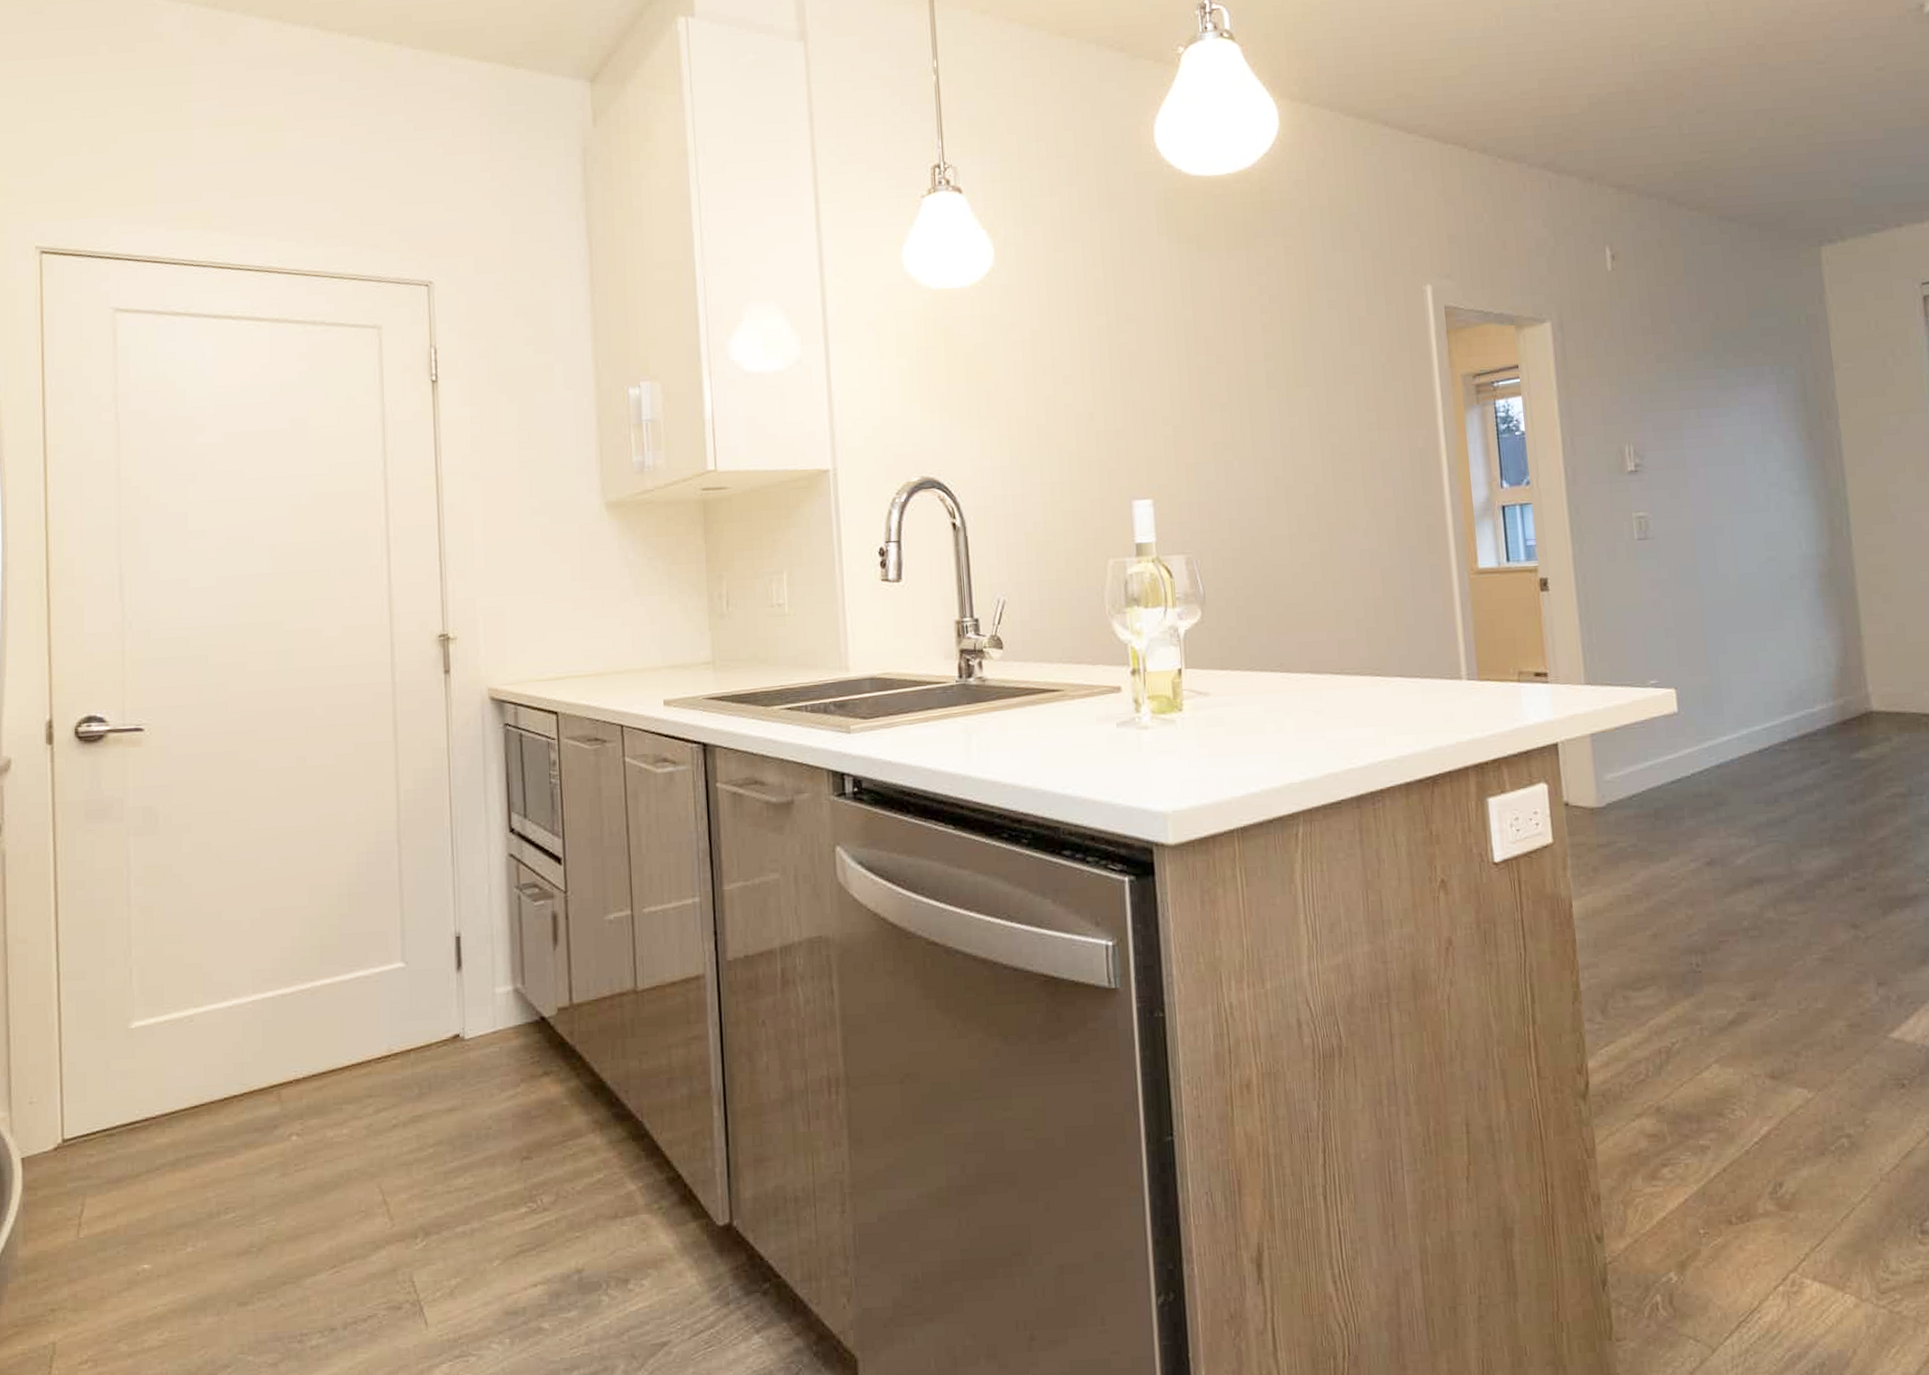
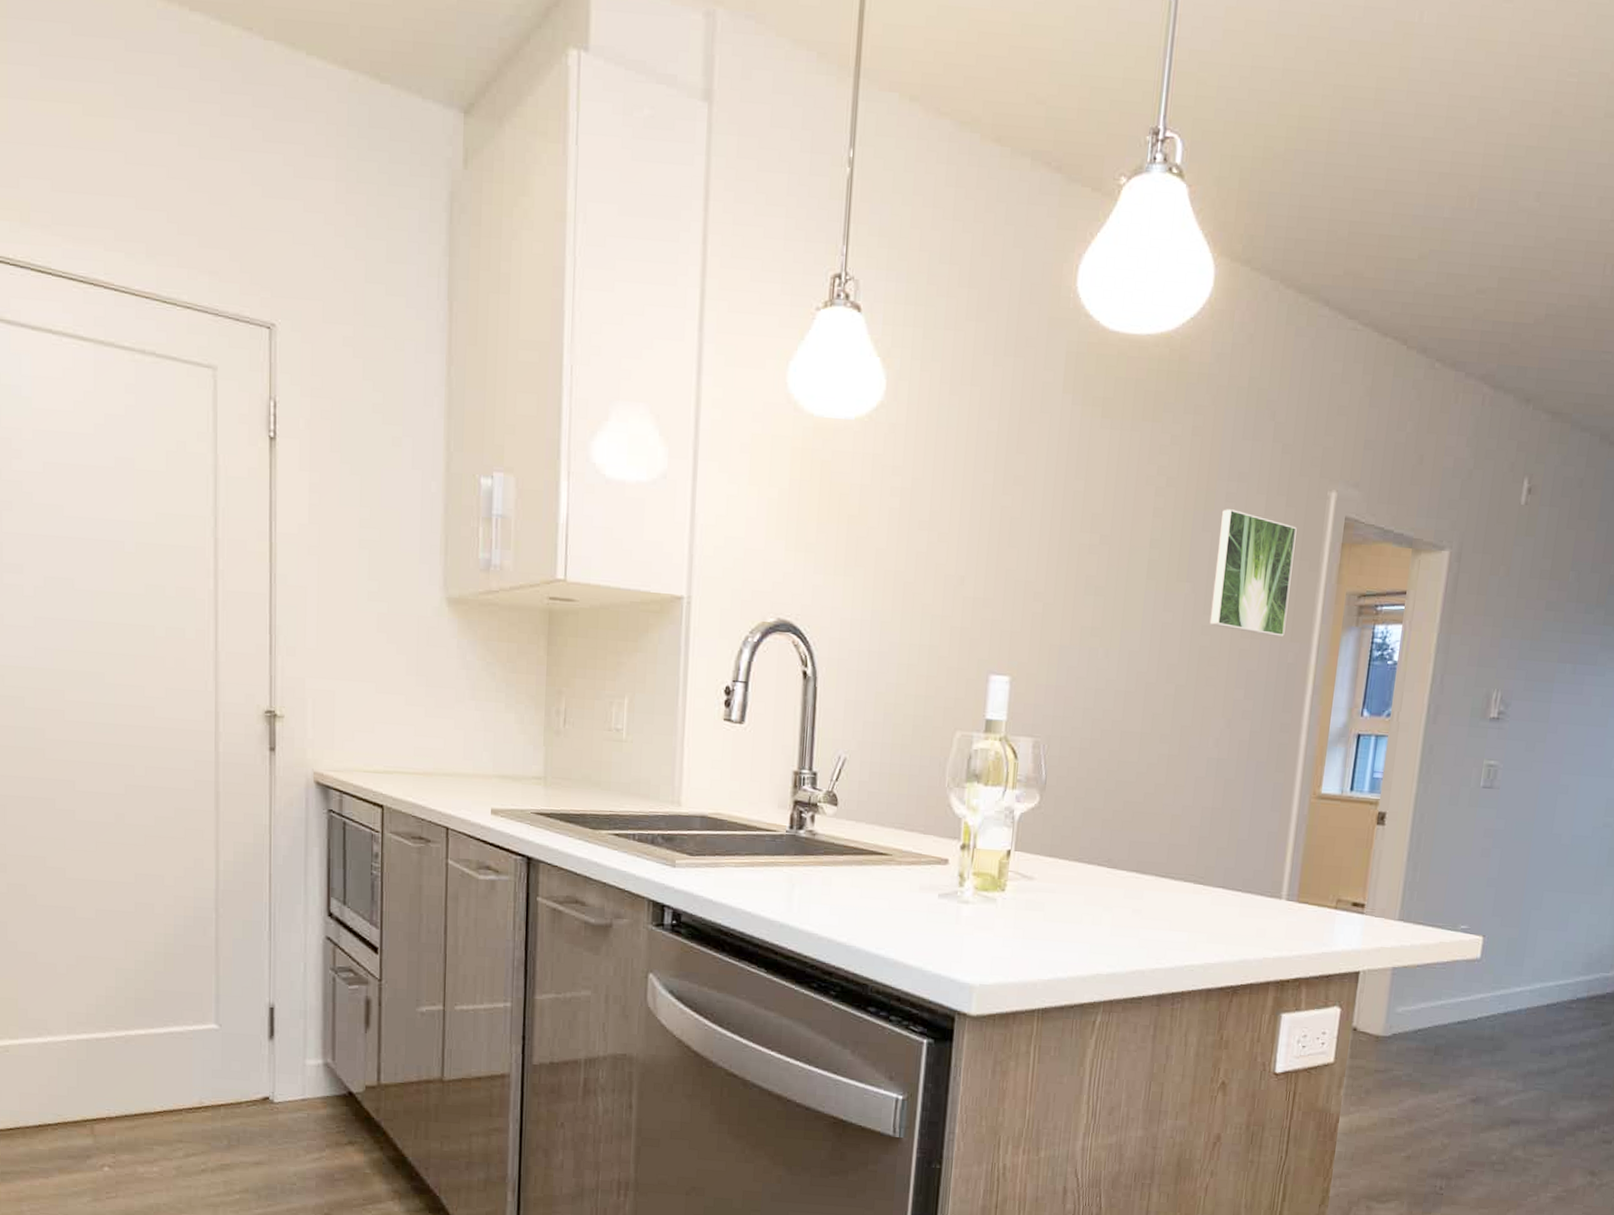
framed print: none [1326,315,1410,426] -> present [1209,509,1297,637]

